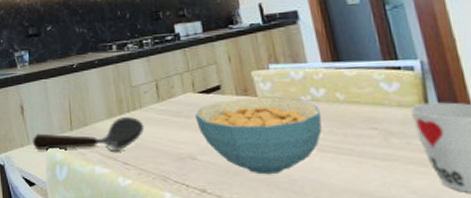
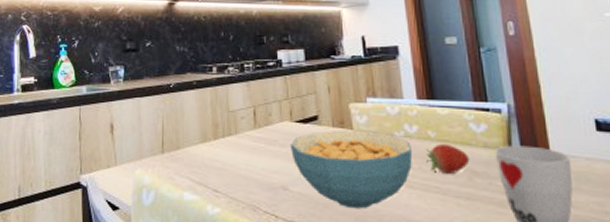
spoon: present [33,117,145,152] -> none [121,142,238,178]
fruit: none [335,105,384,136] -> present [425,143,470,175]

